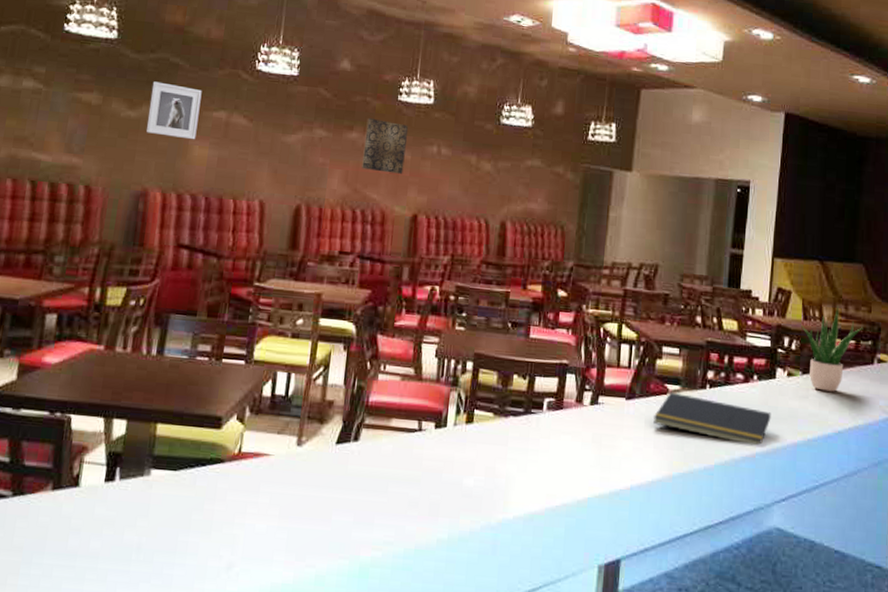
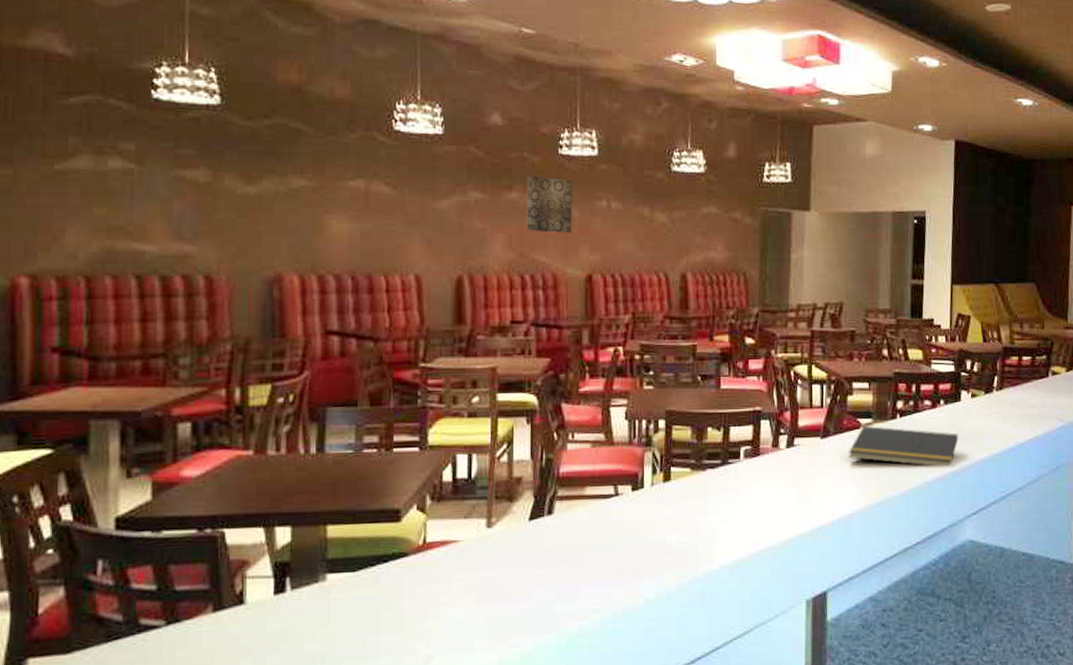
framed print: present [146,81,202,140] -> none [270,151,333,214]
potted plant: present [800,305,864,392] -> none [980,325,1038,407]

